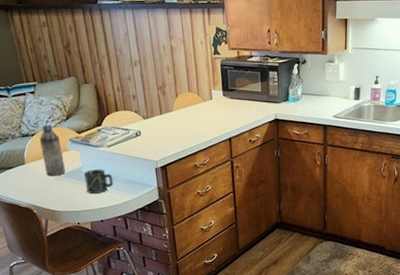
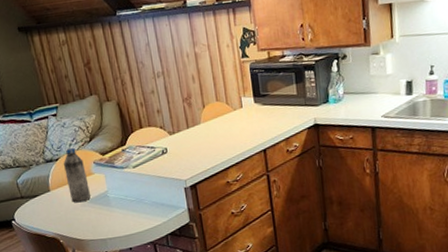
cup: present [83,169,114,194] -> none [109,192,141,220]

